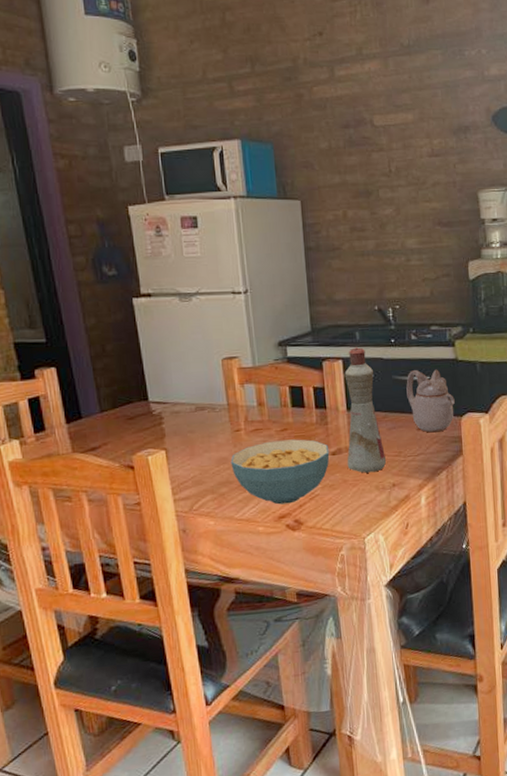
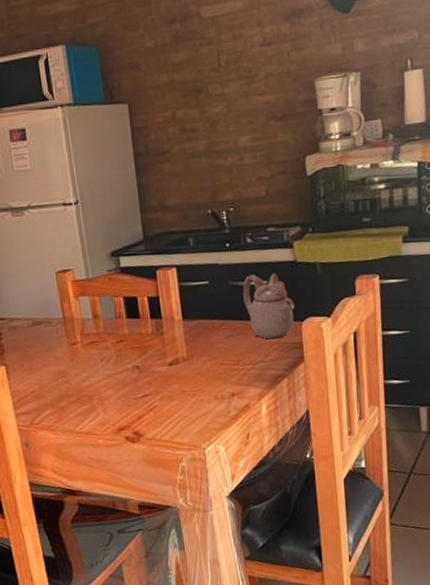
cereal bowl: present [230,439,330,505] -> none [68,350,167,417]
bottle: present [344,347,387,473] -> none [178,254,225,383]

